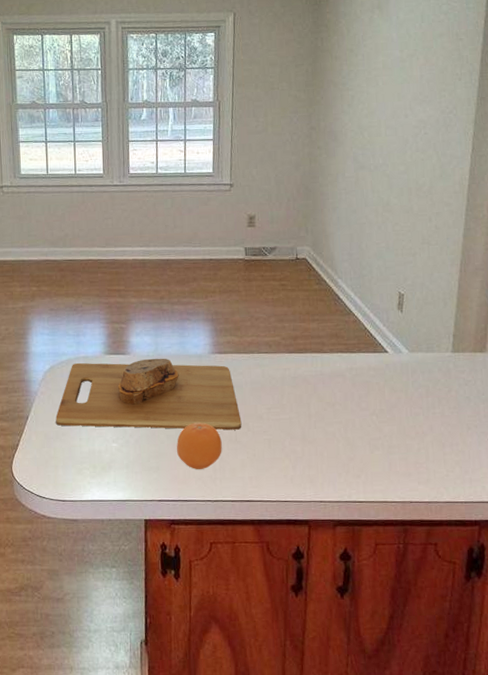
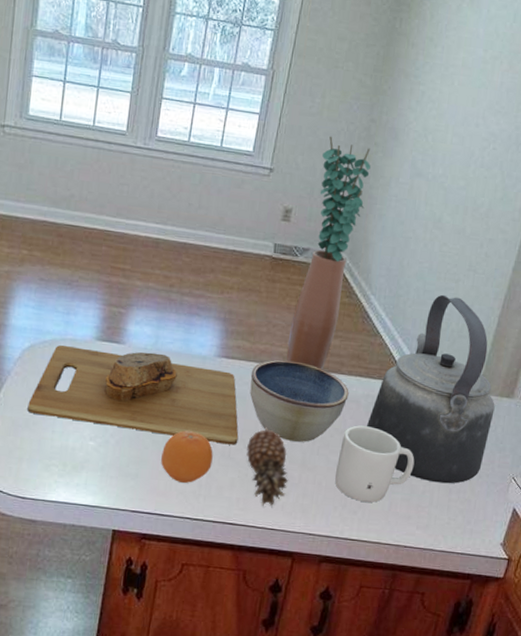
bowl: none [243,347,334,419] -> present [249,359,349,442]
fruit: none [251,409,293,482] -> present [246,426,289,508]
vase: none [271,147,319,352] -> present [286,136,371,370]
mug: none [334,396,406,466] -> present [335,425,415,503]
kettle: none [355,268,471,439] -> present [367,294,495,484]

